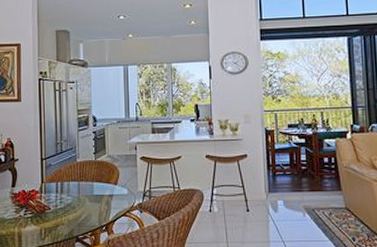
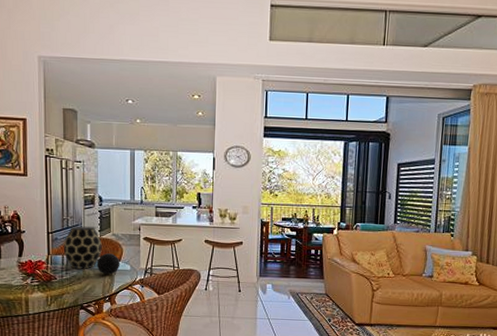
vase: none [57,149,97,196] -> present [63,226,102,269]
decorative ball: none [92,177,117,201] -> present [96,253,120,275]

